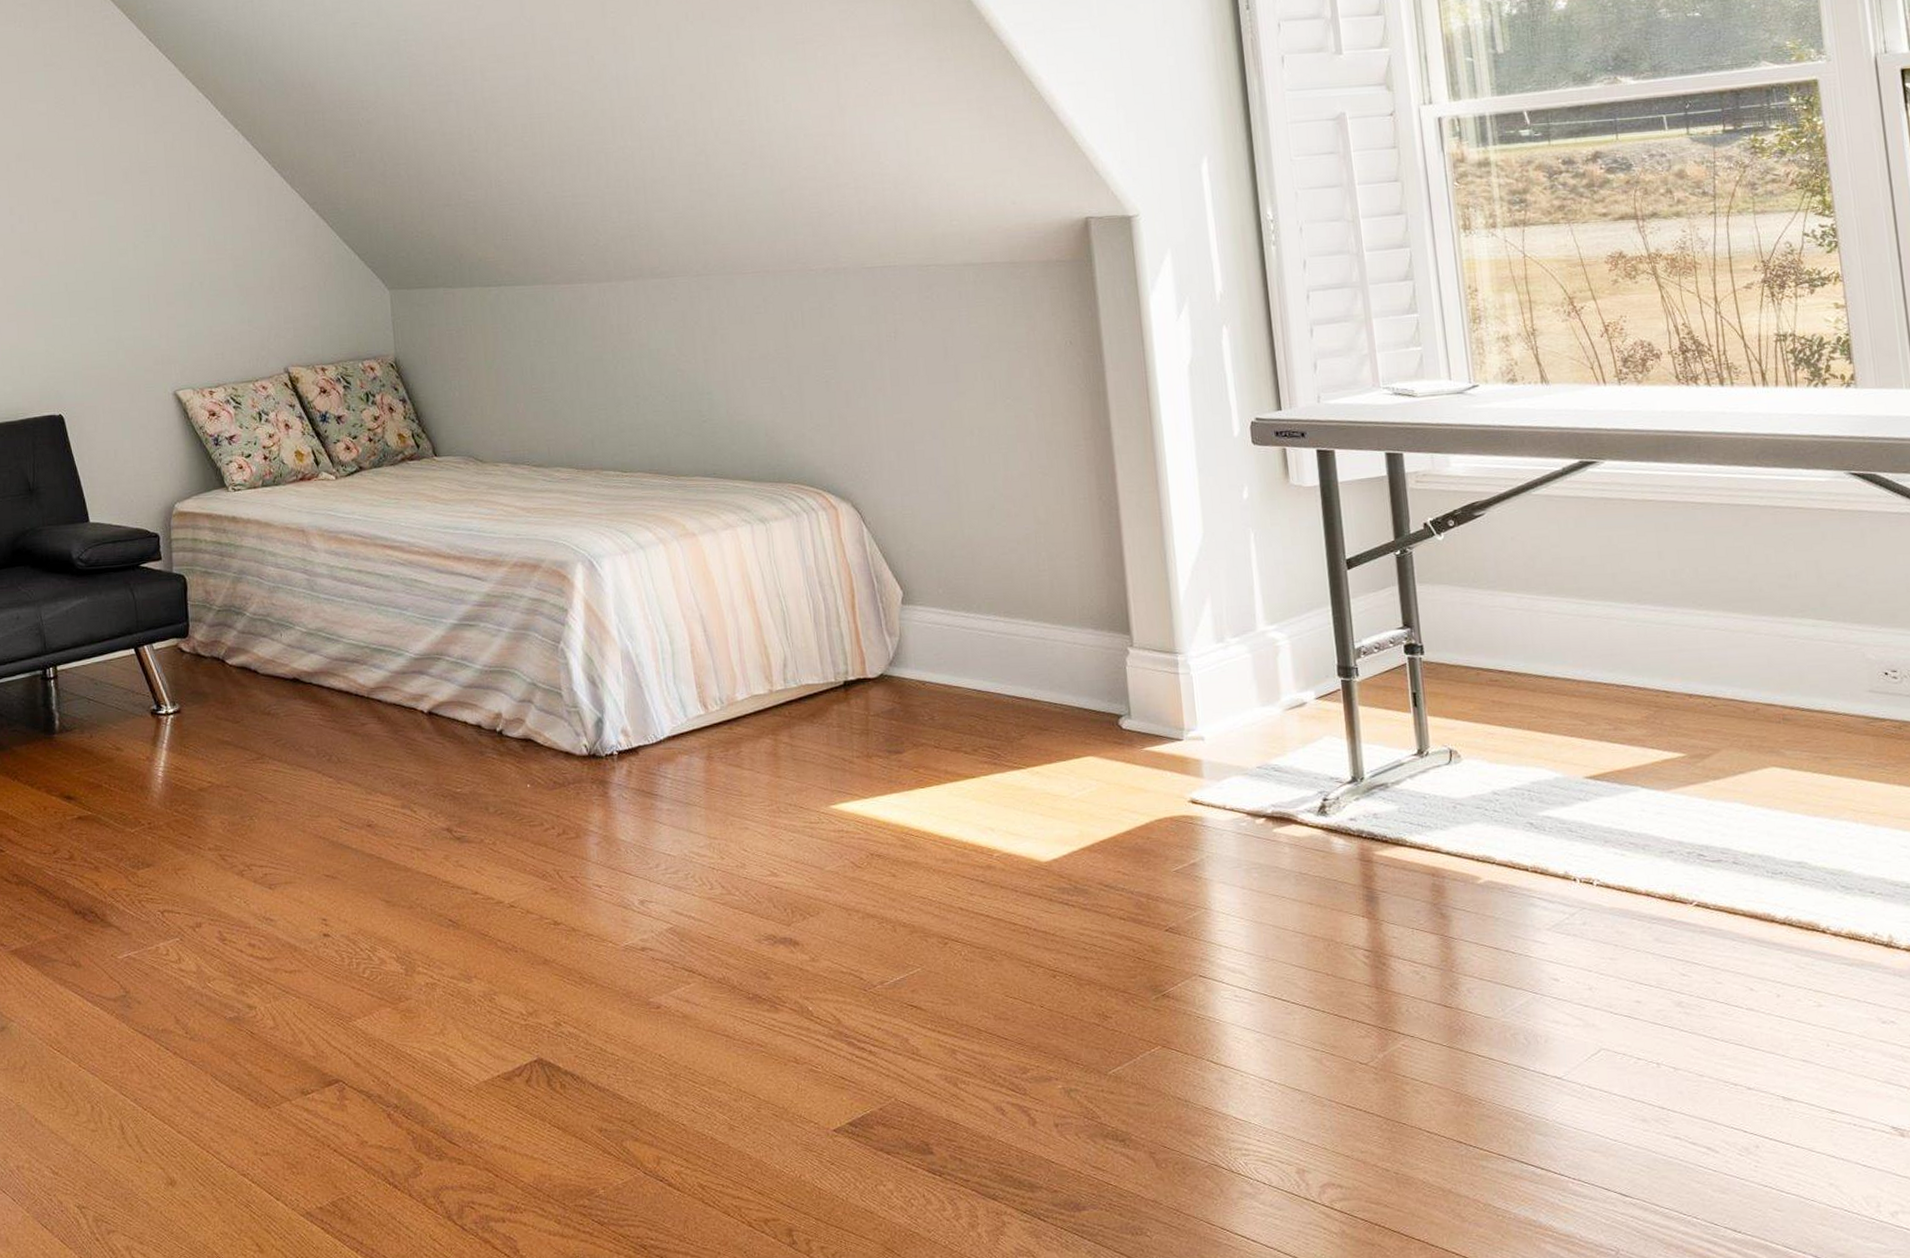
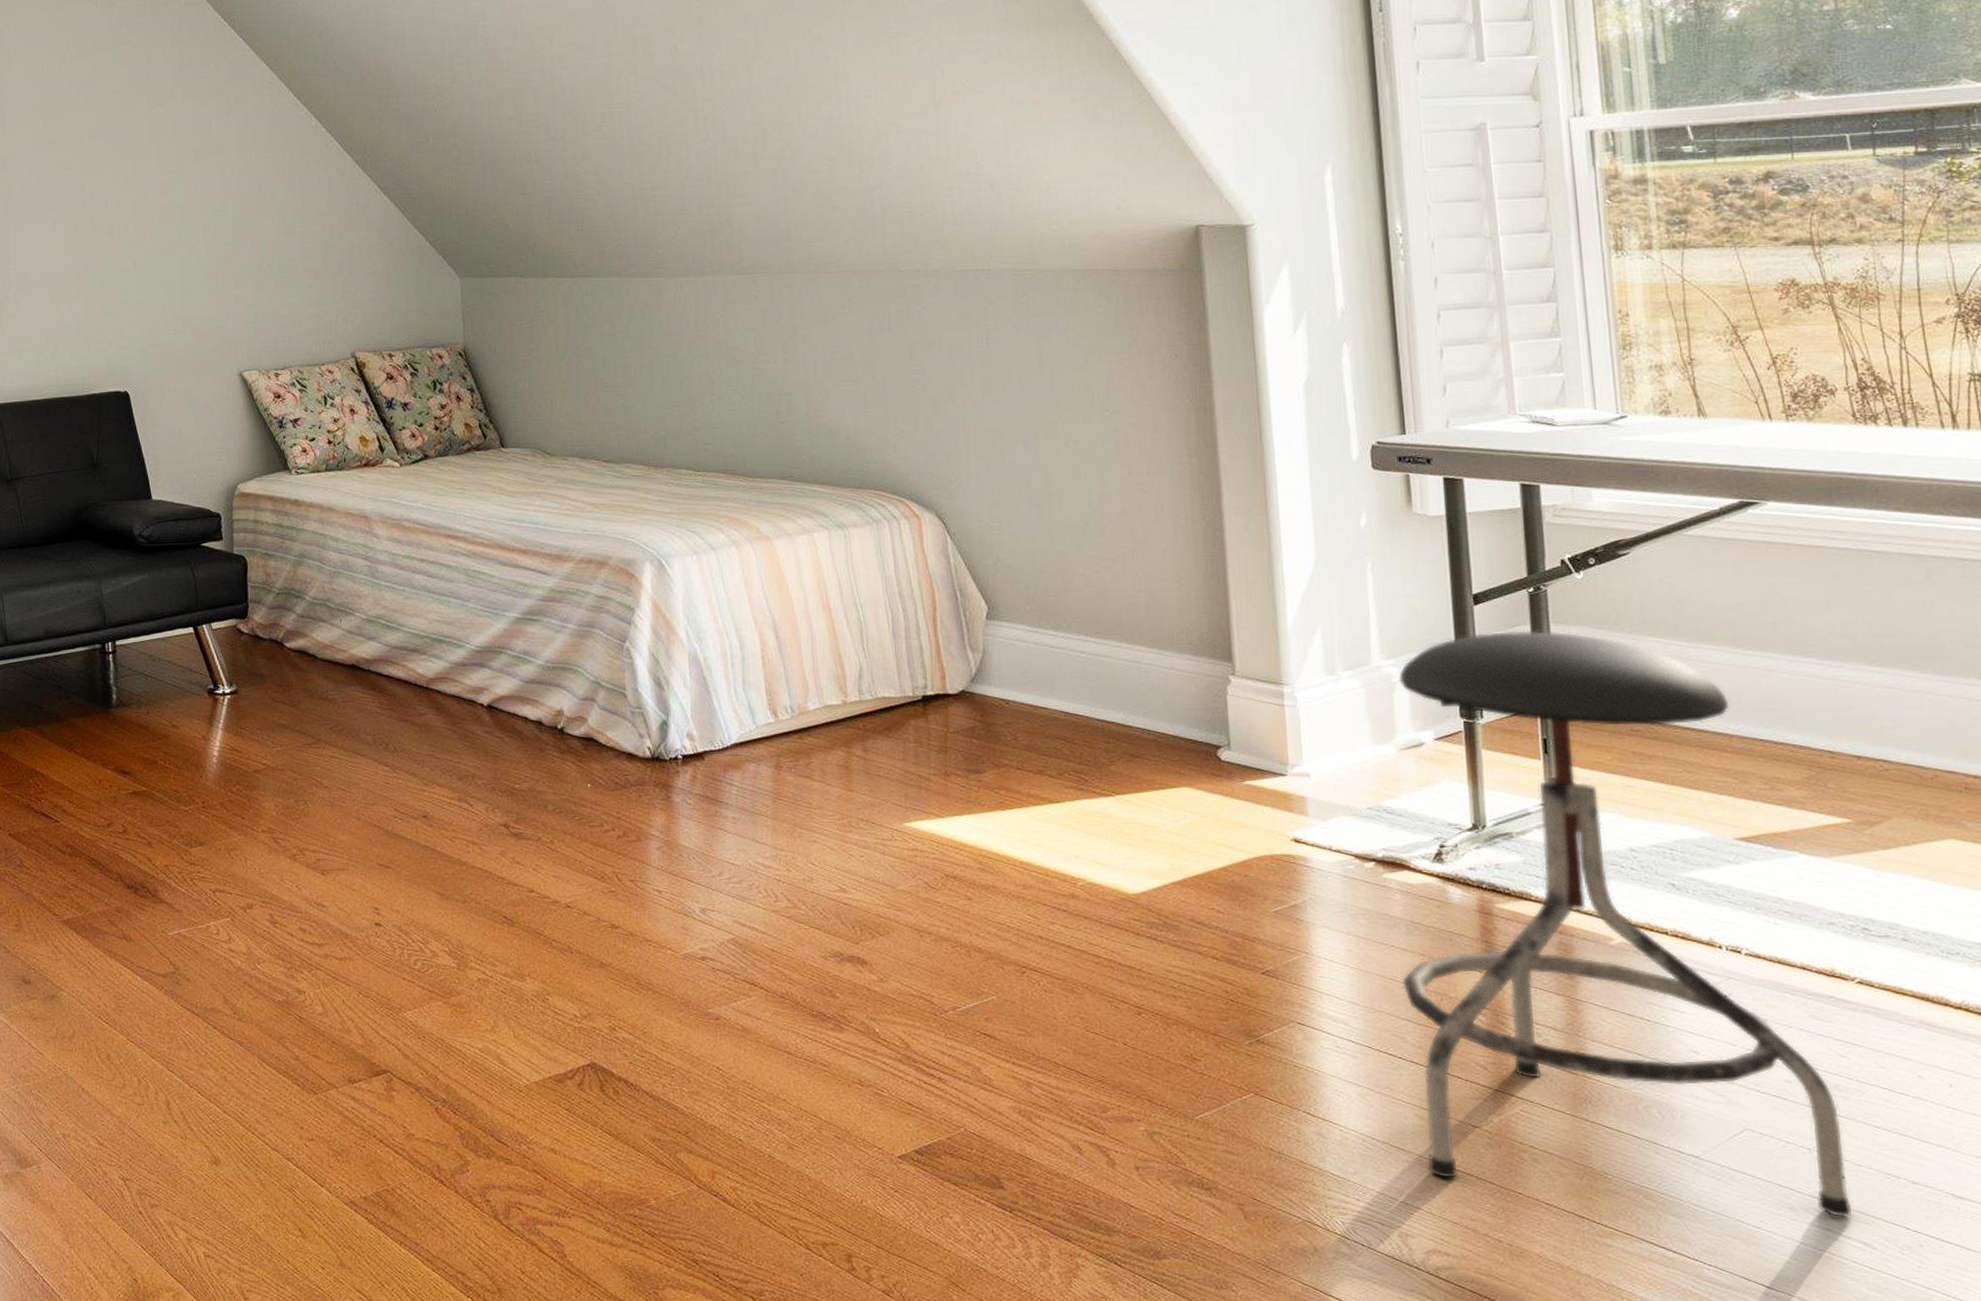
stool: none [1280,590,1697,1126] -> present [1397,630,1853,1219]

